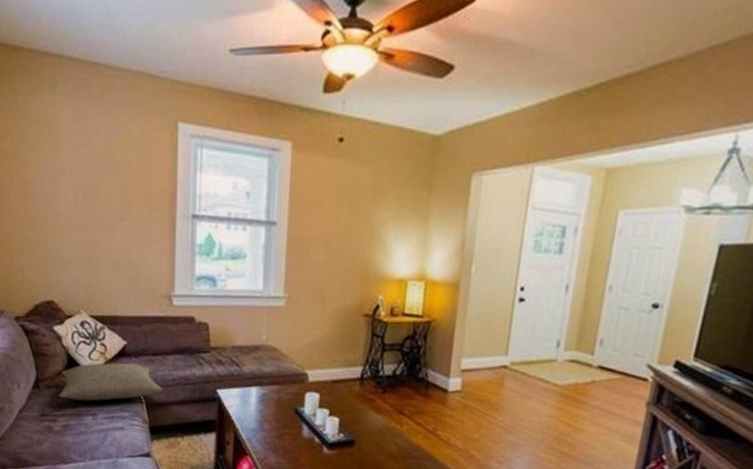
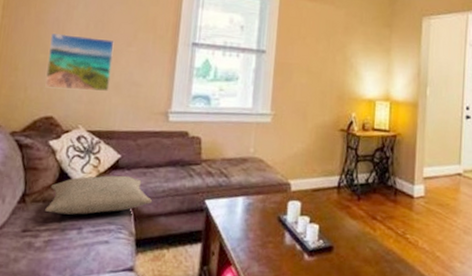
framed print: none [40,208,108,273] -> present [45,33,114,92]

